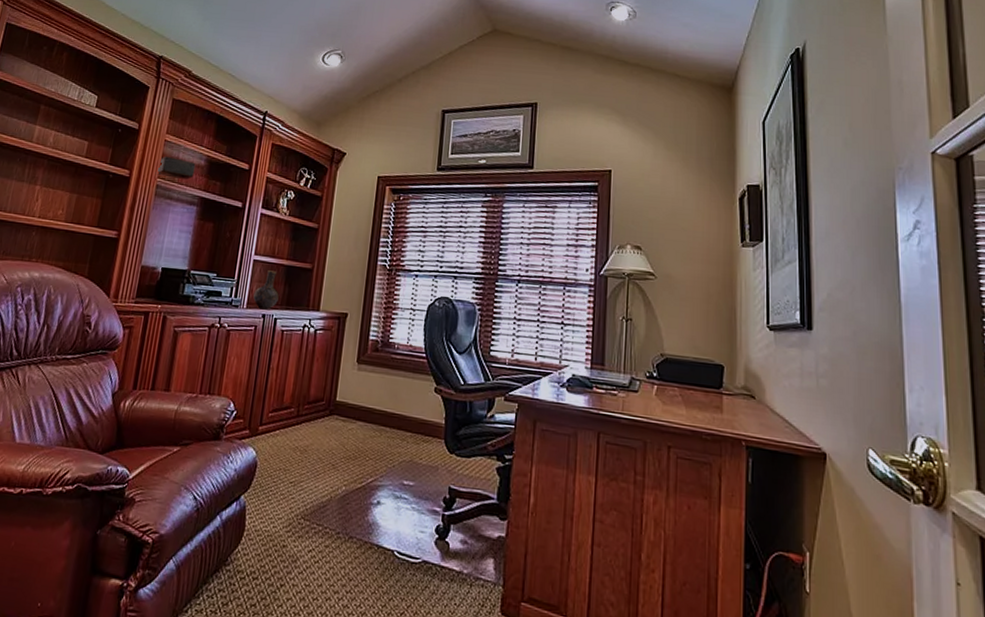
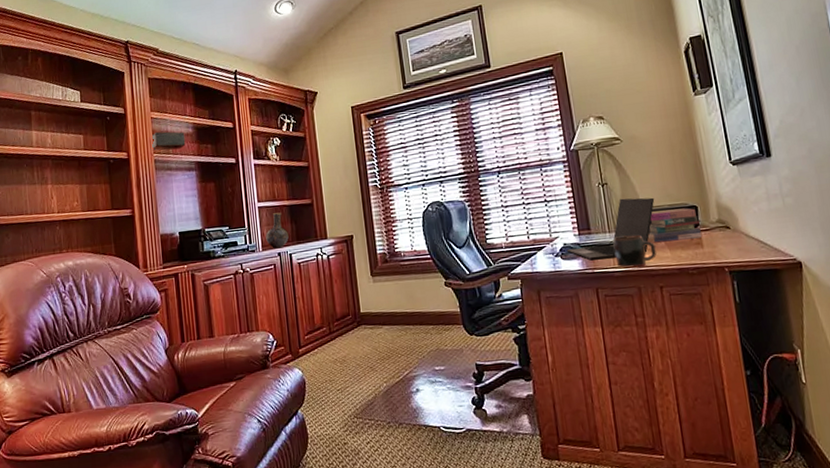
laptop: none [574,339,680,405] -> present [566,197,655,261]
mug: none [625,379,671,420] -> present [612,235,657,269]
books: none [664,361,724,402] -> present [647,208,703,243]

